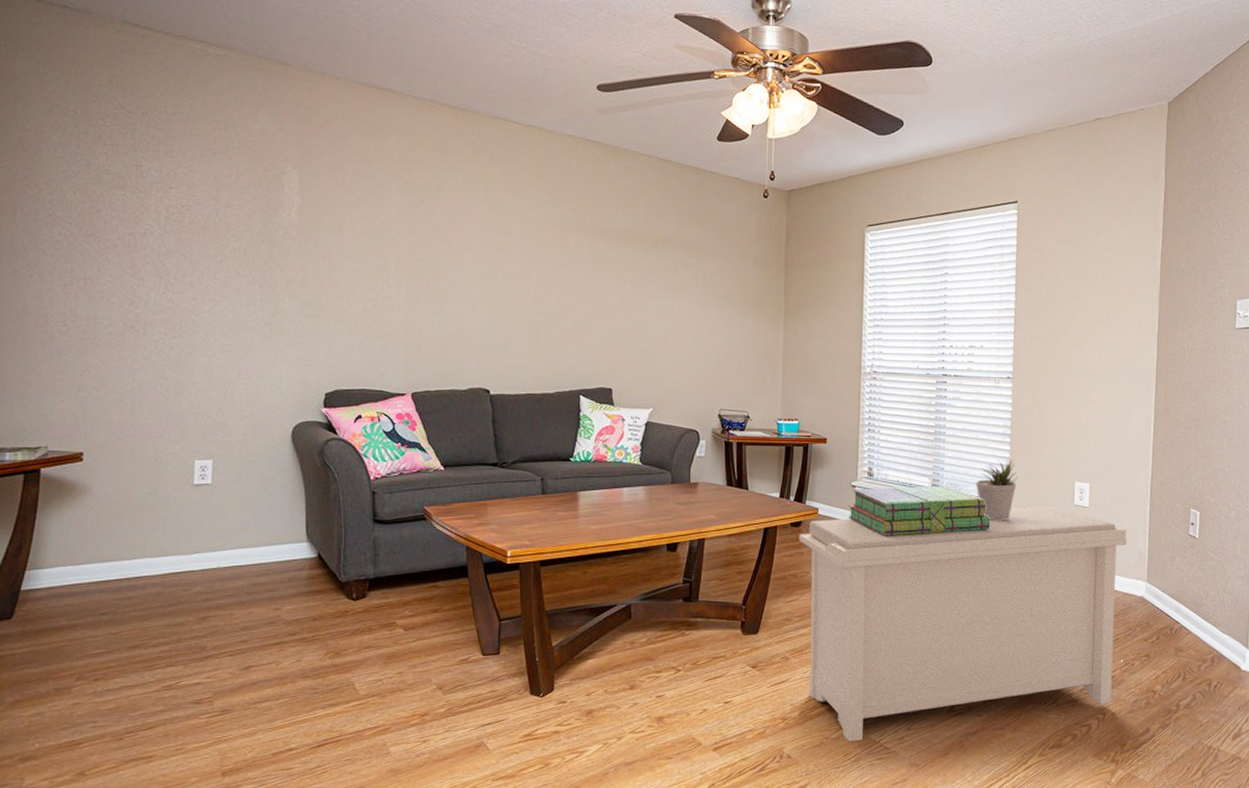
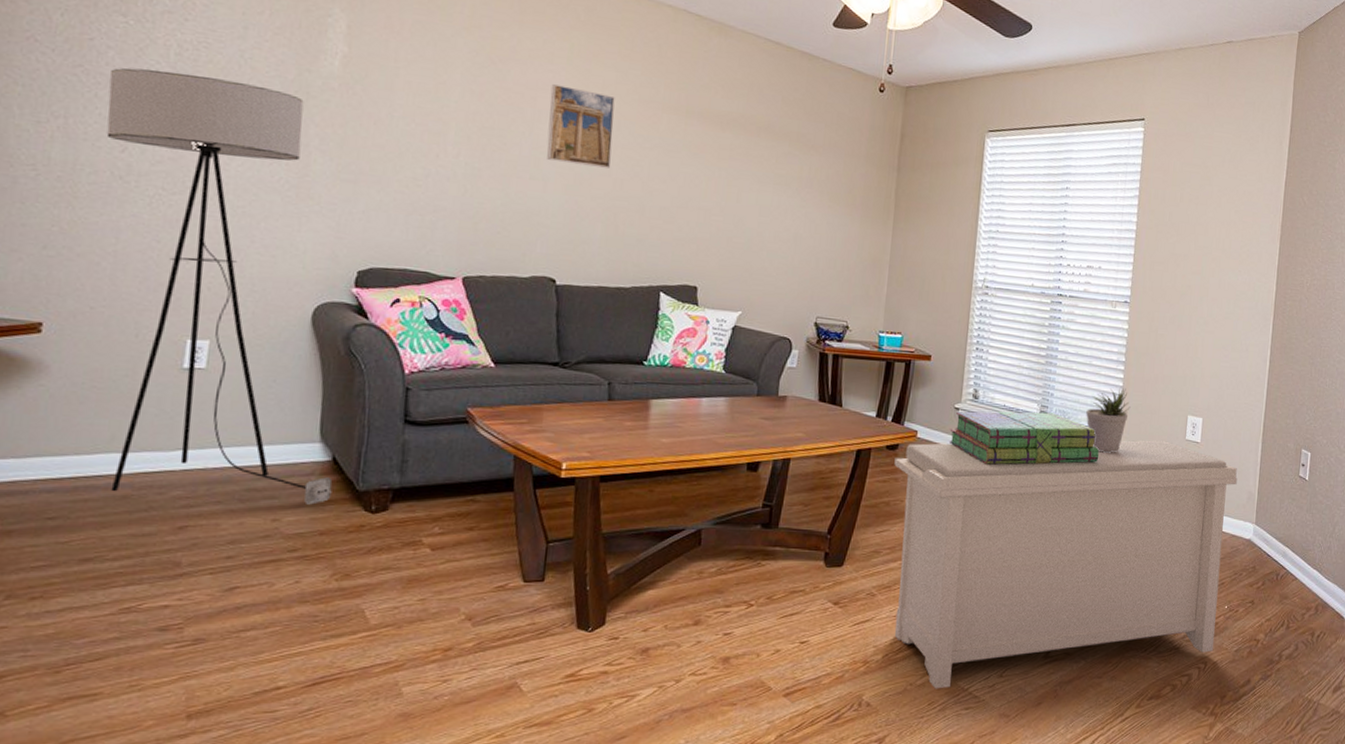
floor lamp: none [116,233,320,595] -> present [106,68,333,505]
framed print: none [473,216,530,288] -> present [547,84,615,168]

